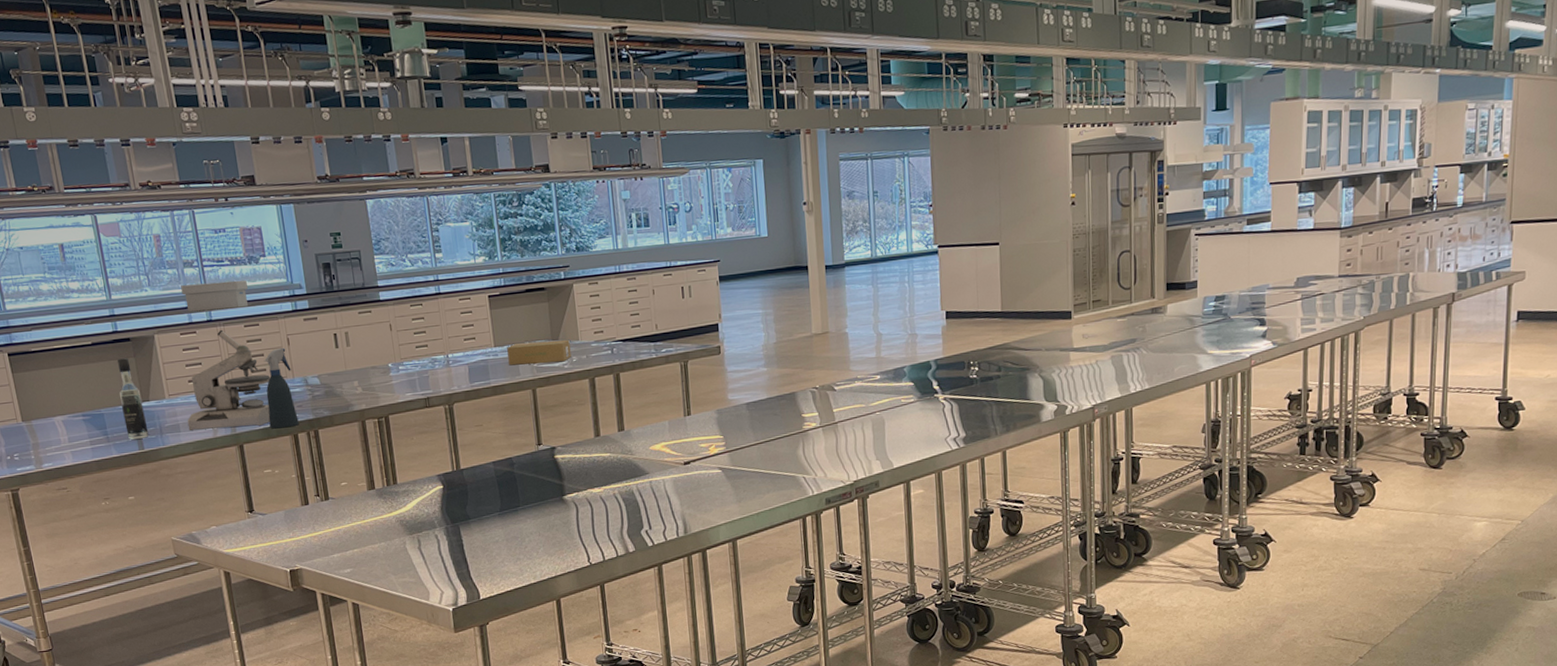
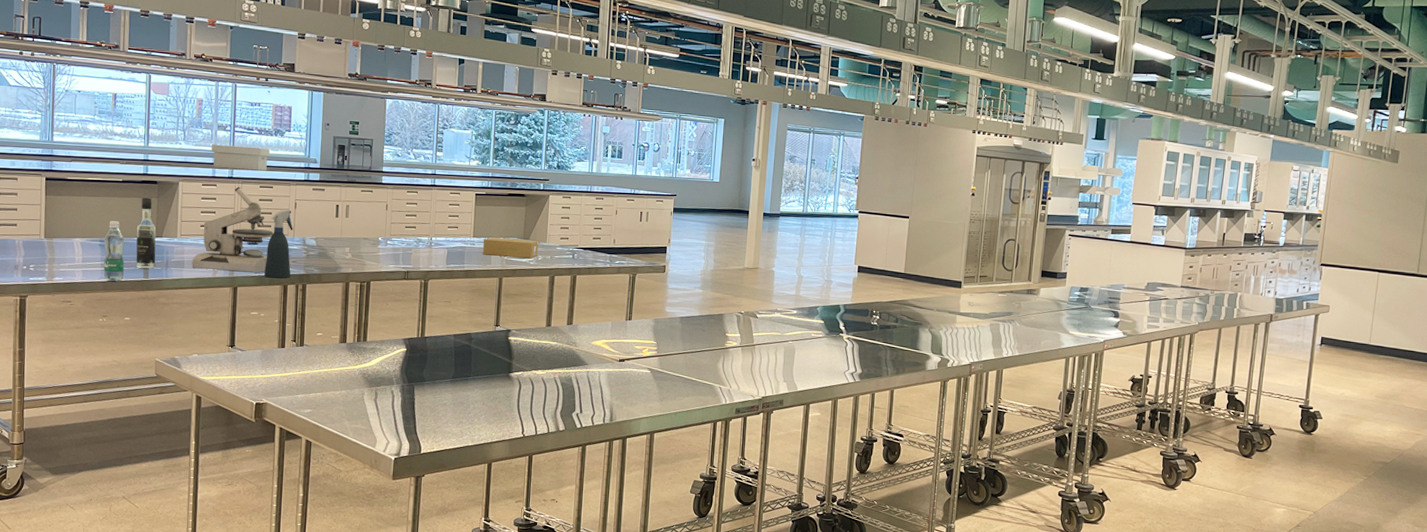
bottle: none [86,390,118,459] -> present [103,221,125,281]

